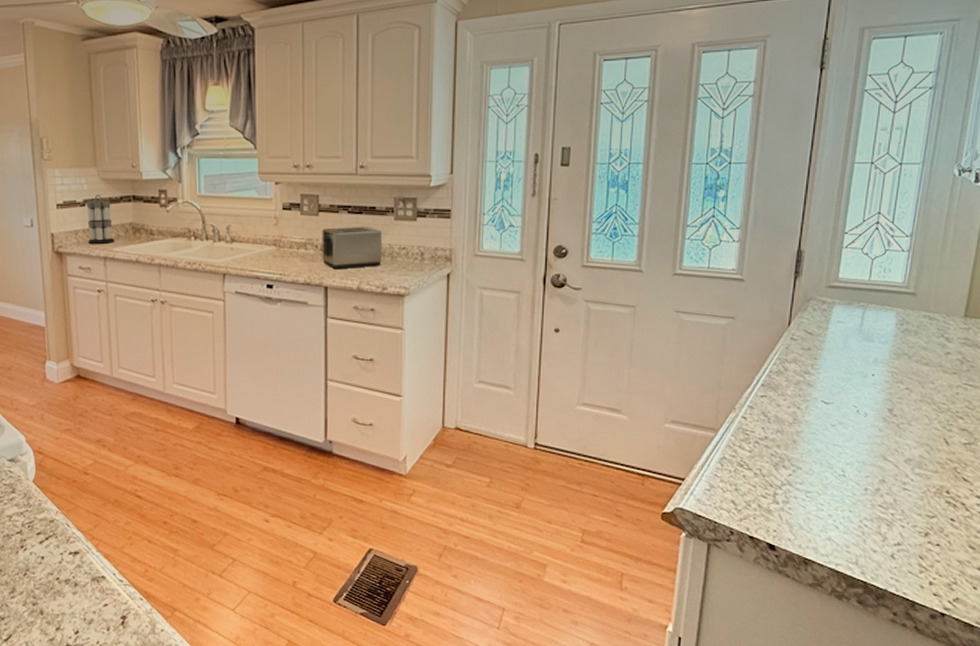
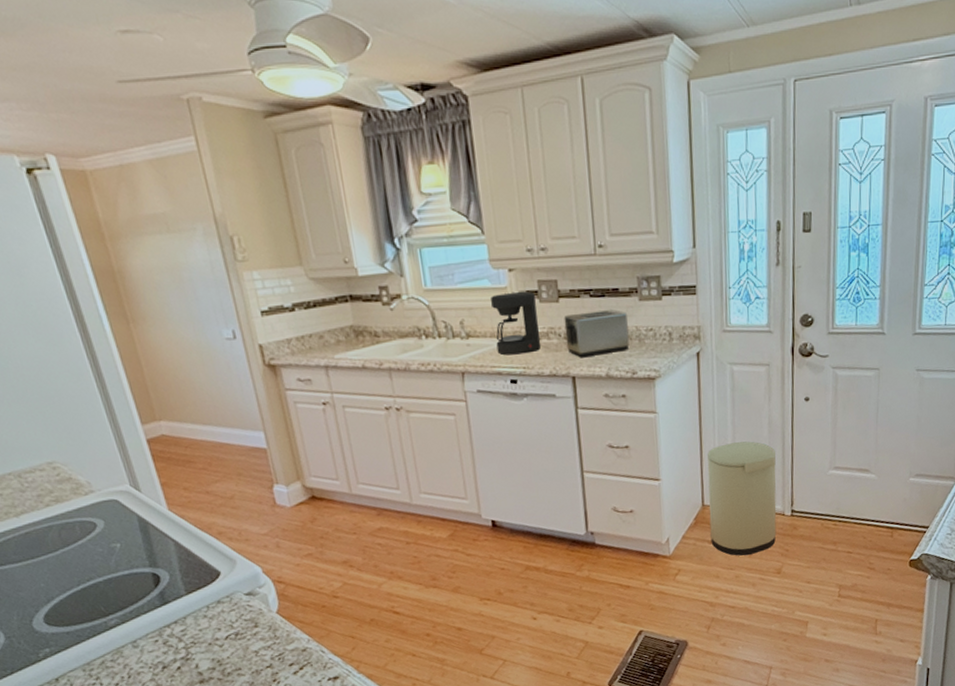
spice rack: present [87,195,114,244] -> none [296,297,335,353]
coffee maker: none [257,204,297,261] -> present [491,291,540,356]
pedal bin: none [449,367,521,484] -> present [707,441,777,556]

